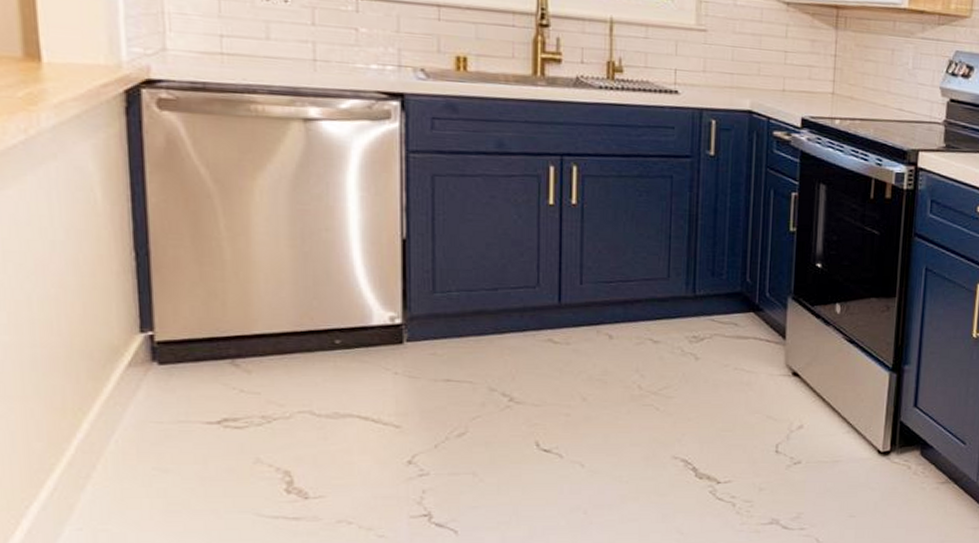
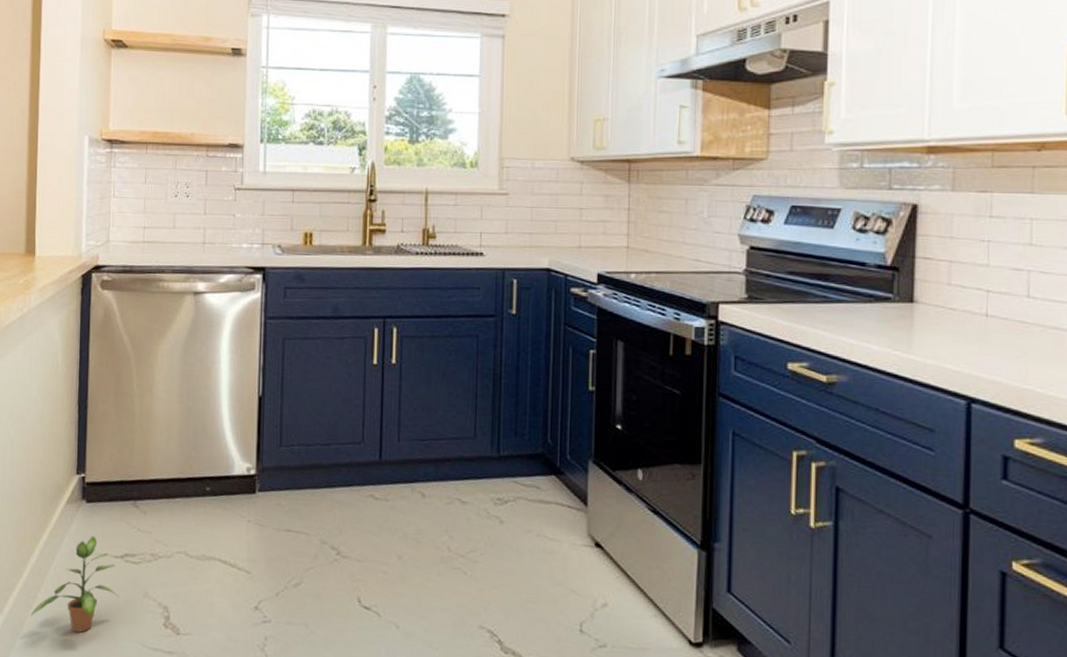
potted plant: none [82,402,219,510] -> present [30,536,119,633]

